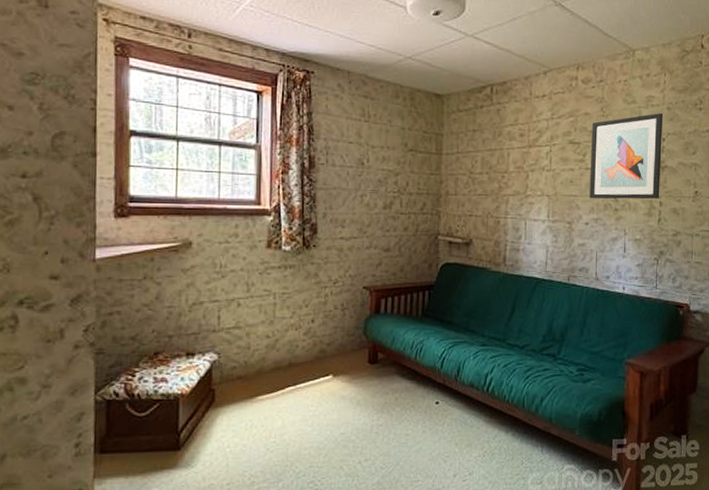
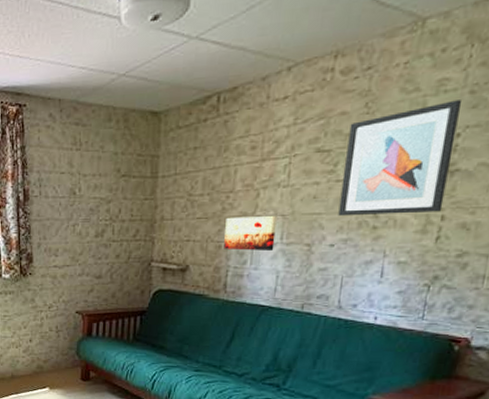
wall art: none [502,195,544,227] -> present [224,215,277,251]

